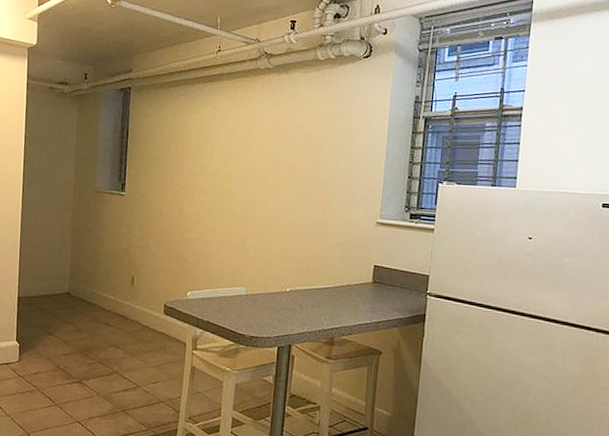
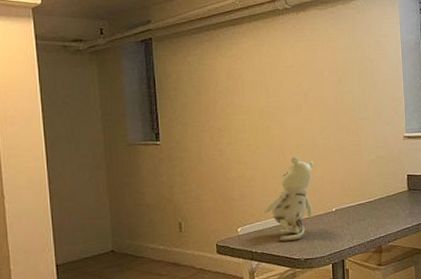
teddy bear: none [216,227,274,315] -> present [264,156,314,241]

